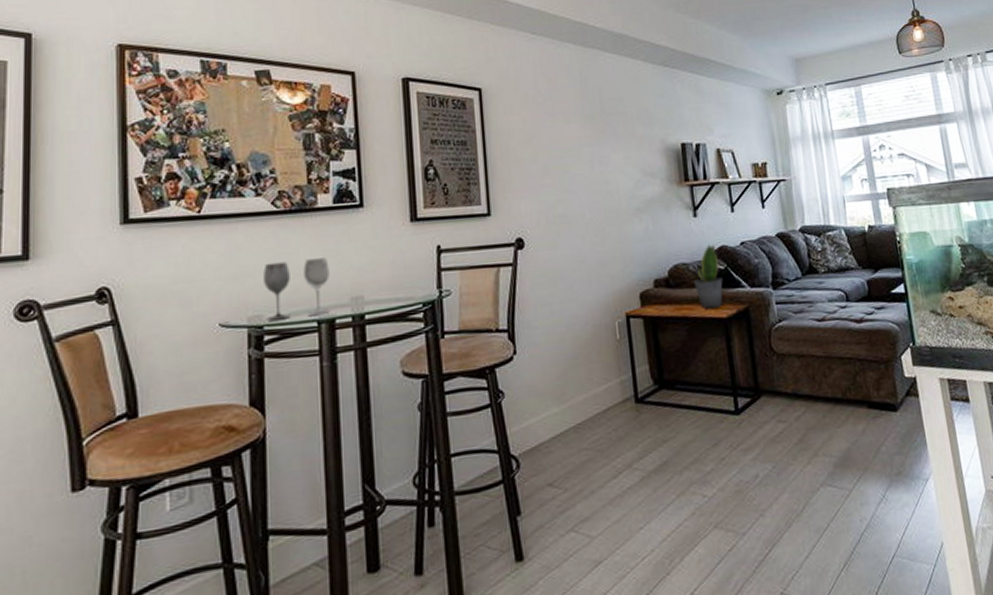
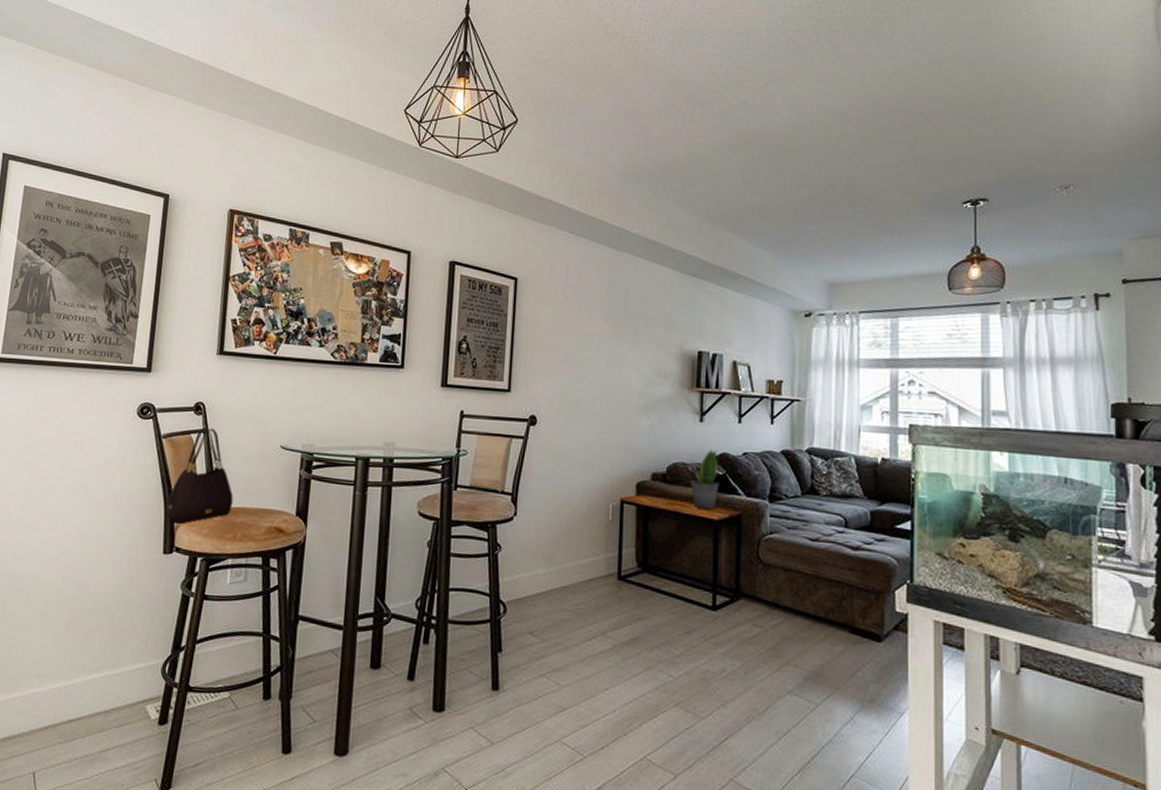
handbag: none [70,317,163,449] -> present [166,428,234,524]
wineglass: present [263,258,330,321] -> none [316,403,370,453]

